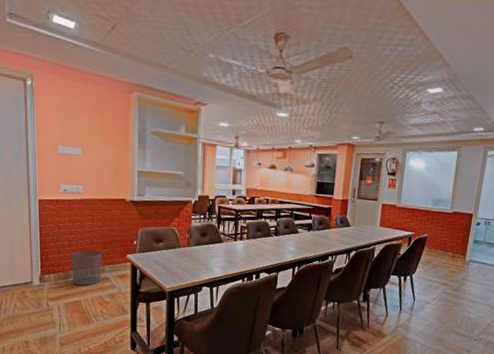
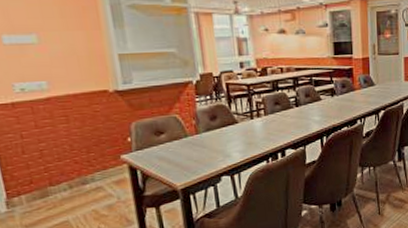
waste bin: present [71,250,102,286] -> none [45,157,91,203]

